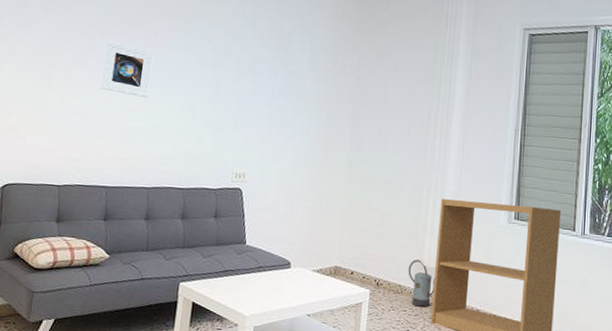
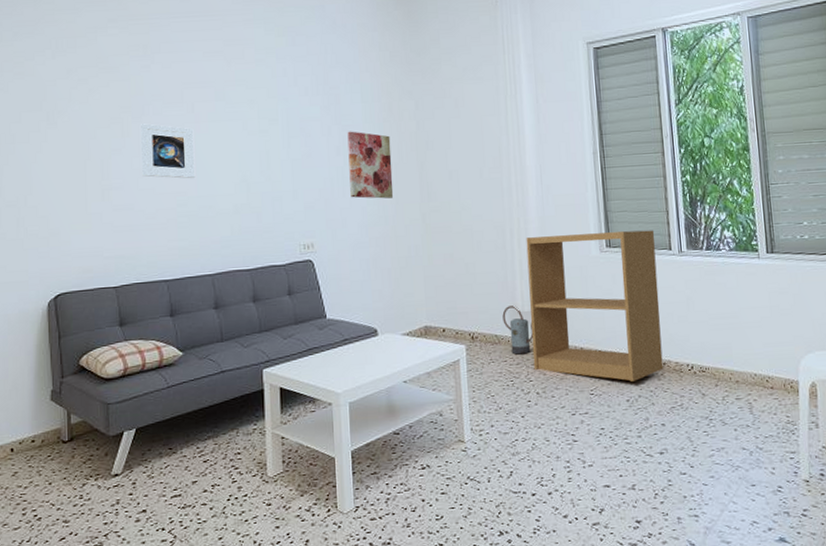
wall art: none [286,76,331,143] -> present [347,131,394,199]

